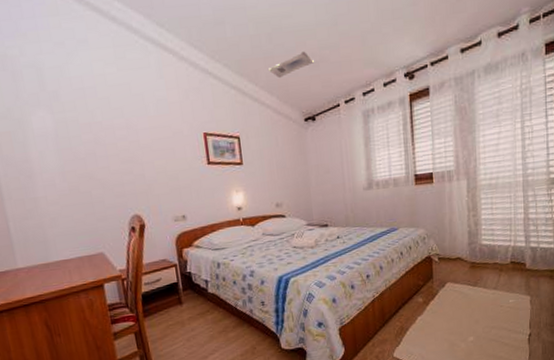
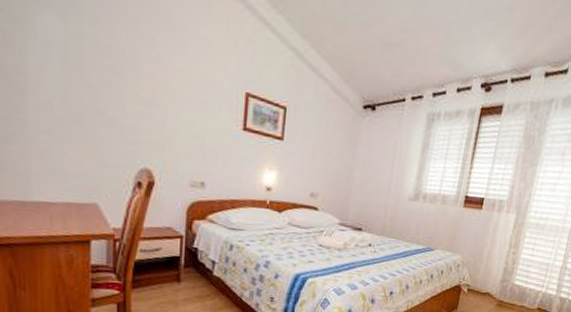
ceiling light fixture: present [269,51,315,79] -> none [336,28,390,53]

